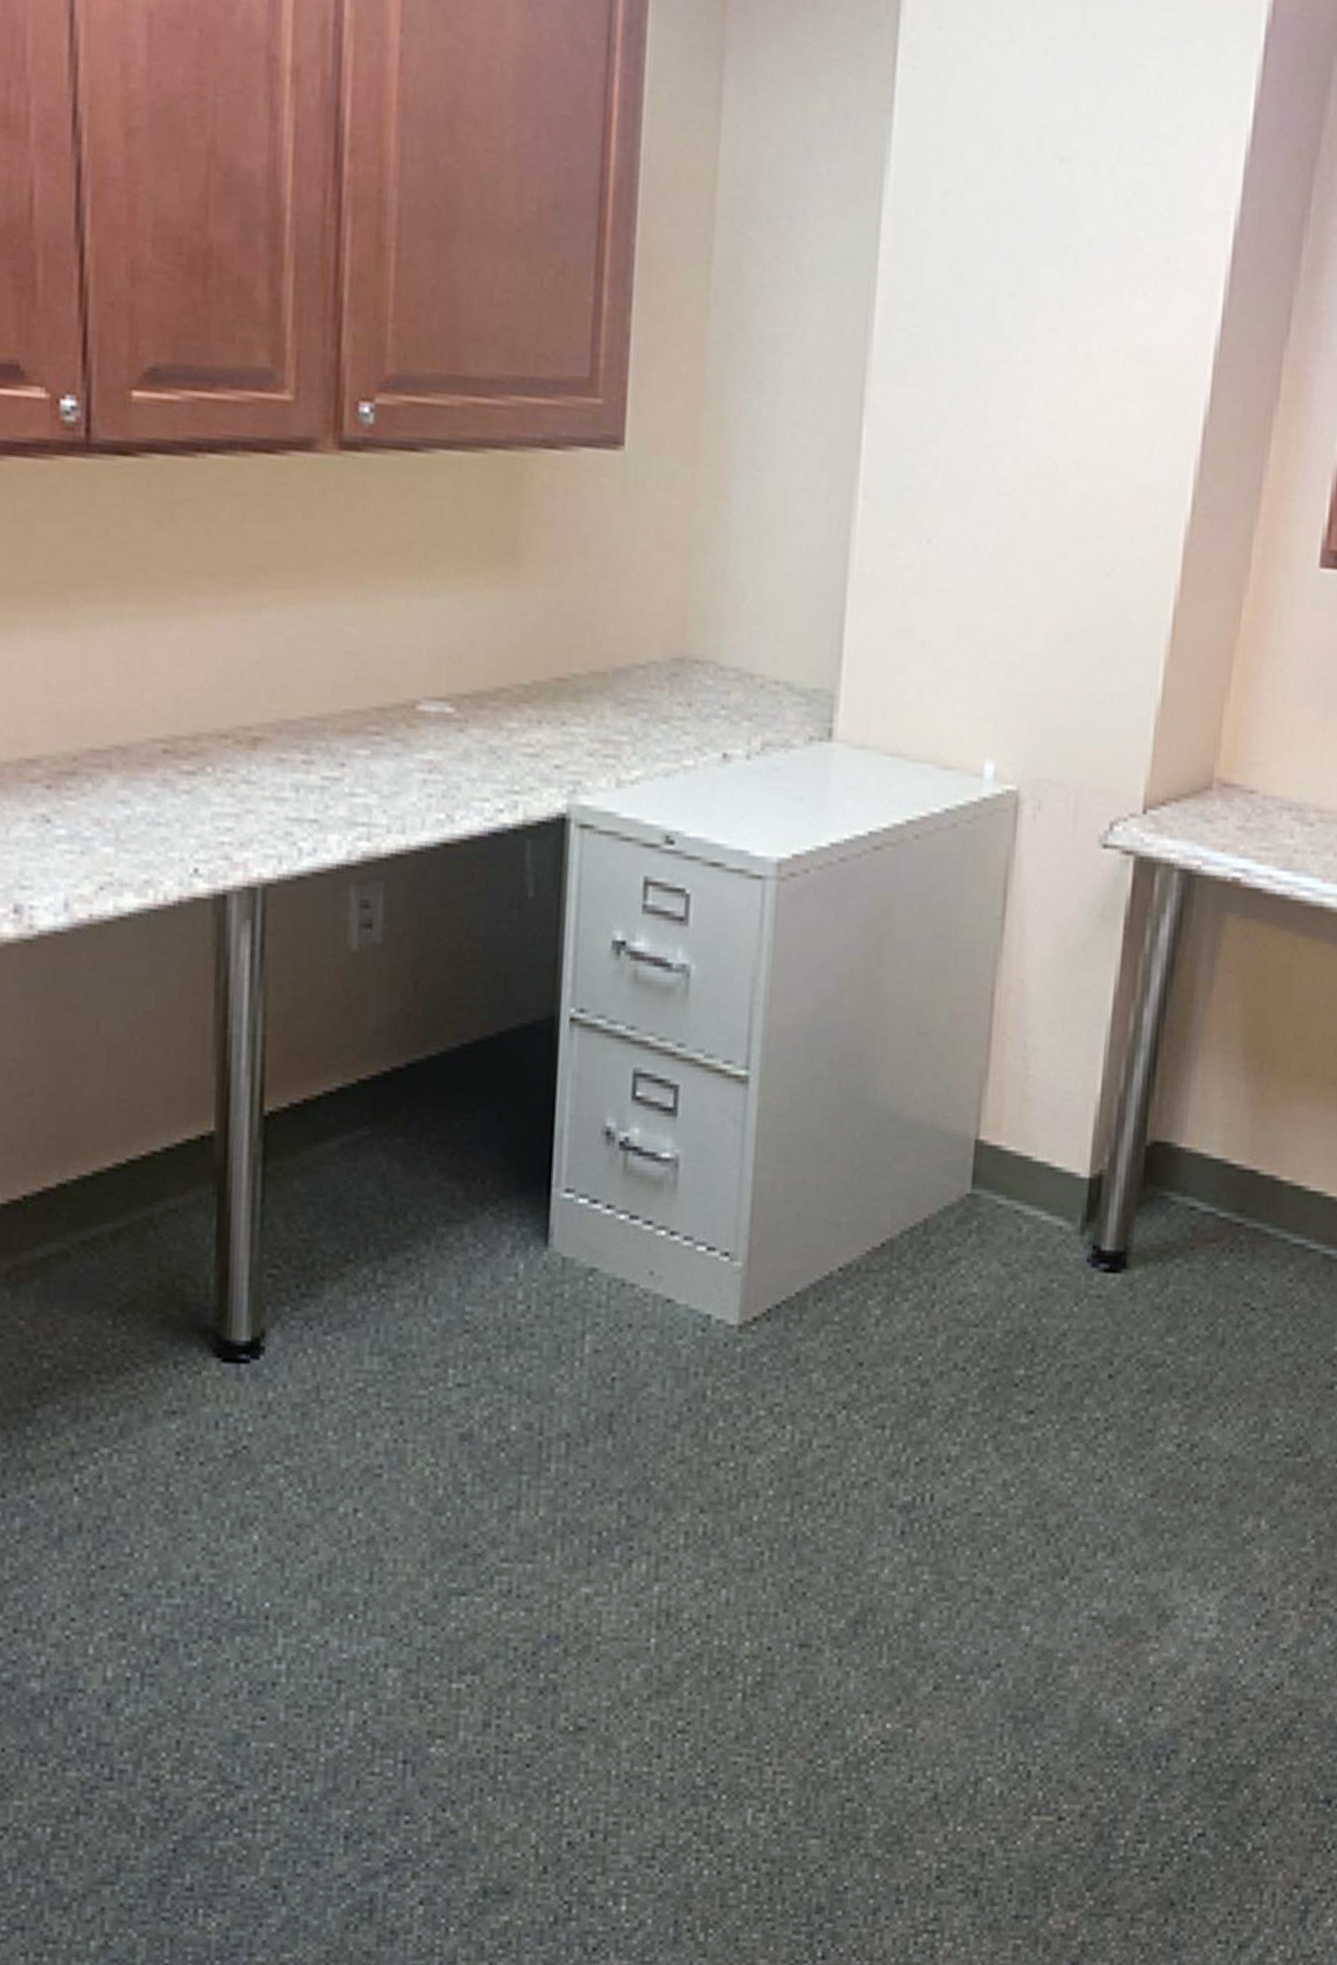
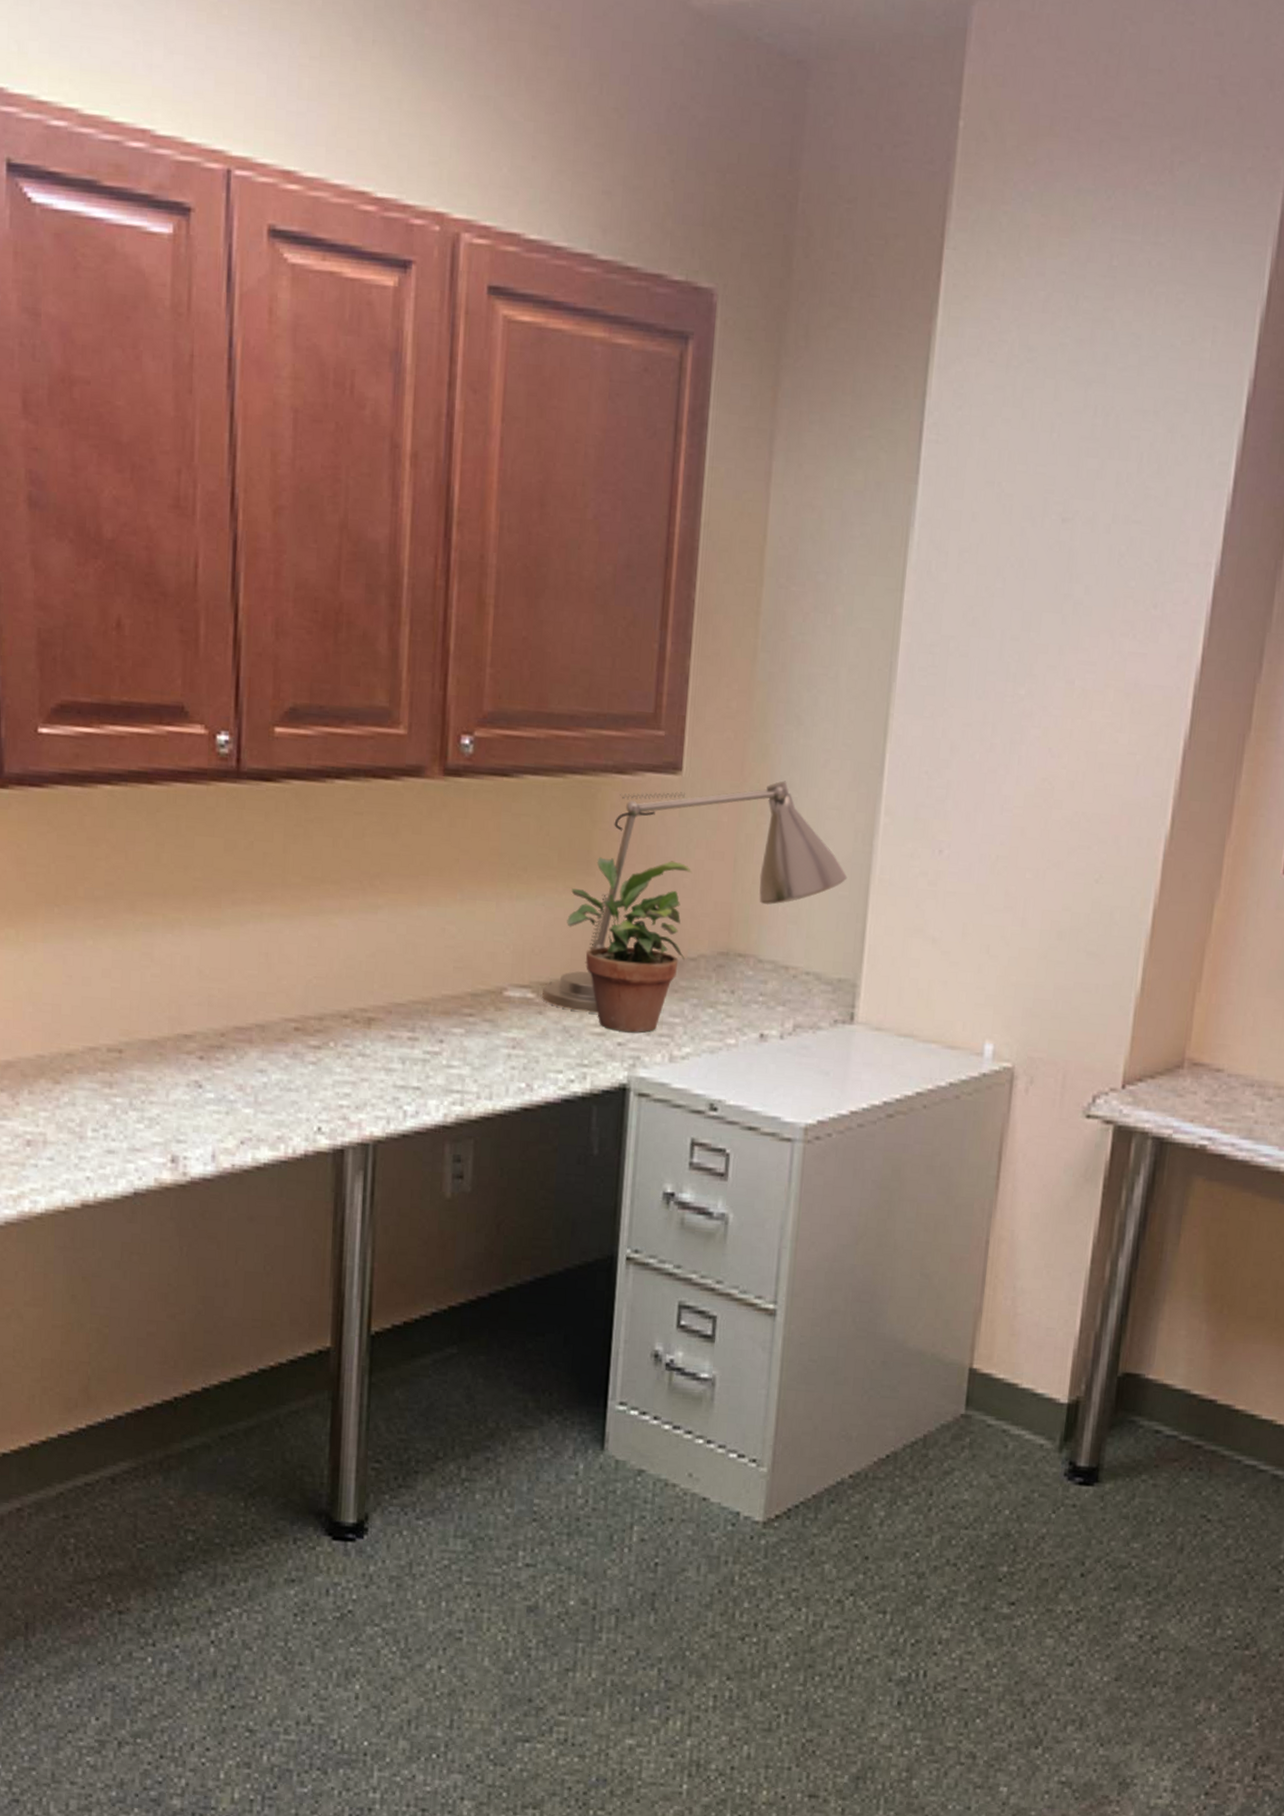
desk lamp: none [463,457,821,731] -> present [542,780,848,1014]
potted plant: none [491,547,638,753] -> present [567,857,692,1033]

